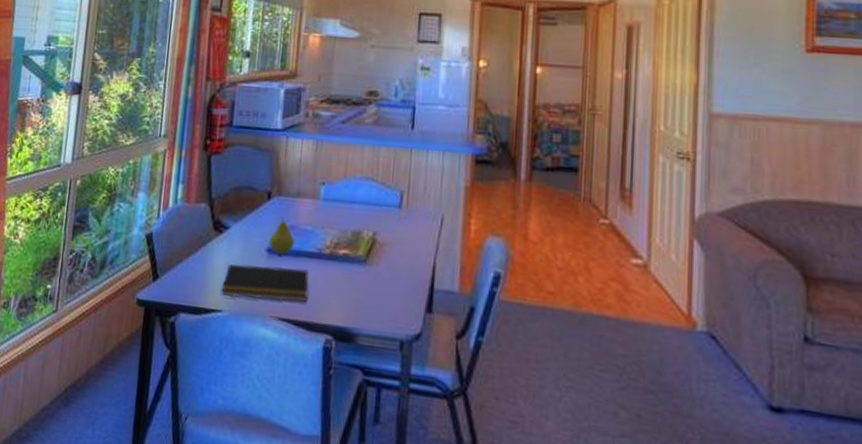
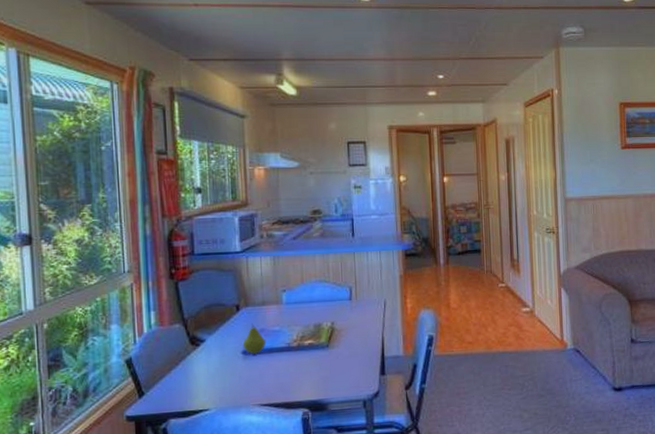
notepad: present [221,264,309,302] -> none [205,362,284,398]

